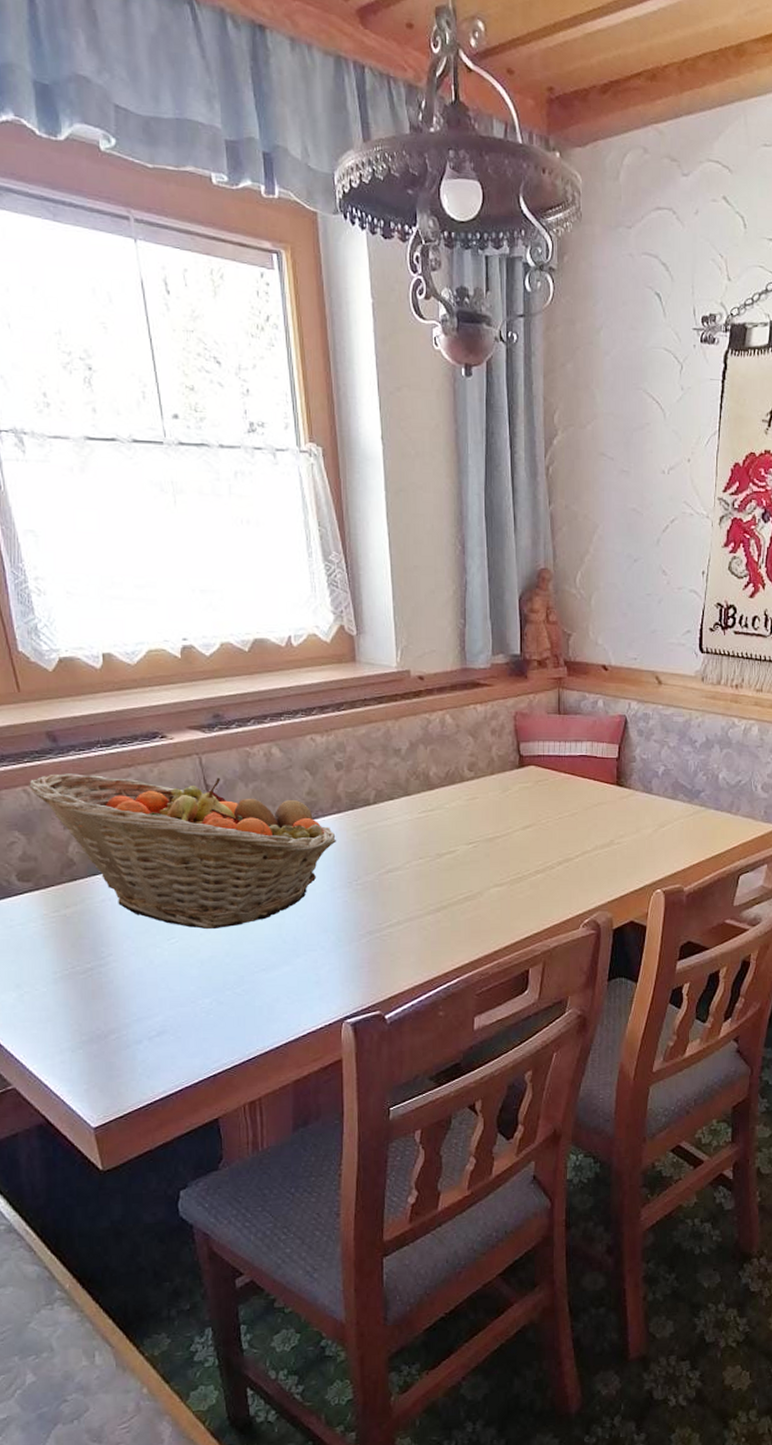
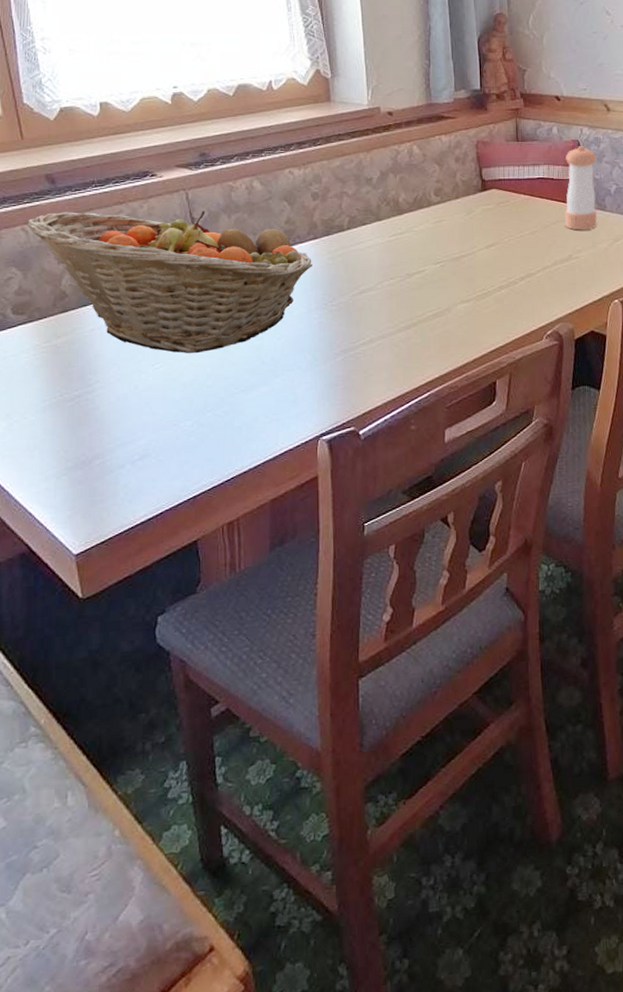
pepper shaker: none [608,722,645,814] -> present [565,146,597,231]

